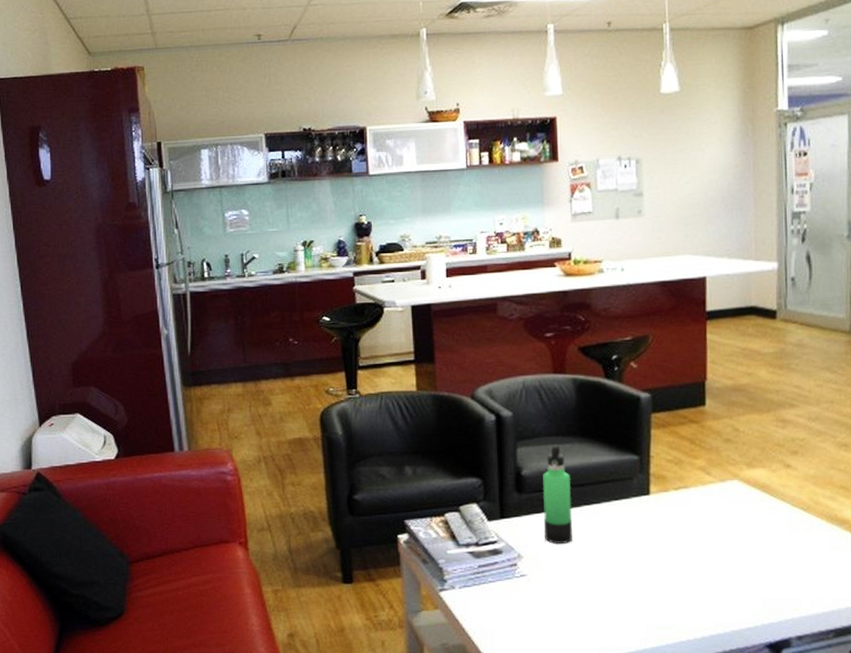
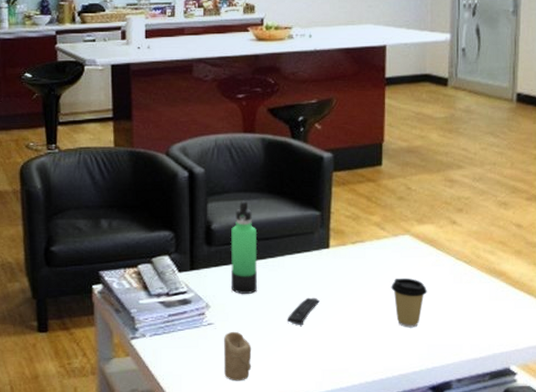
candle: none [538,583,569,636] -> present [224,331,252,381]
remote control: none [606,547,641,578] -> present [287,297,320,326]
coffee cup: none [719,527,760,580] -> present [391,278,427,328]

